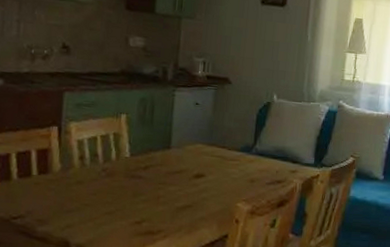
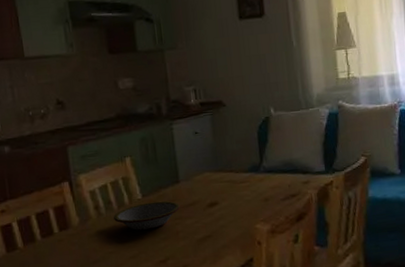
bowl: none [97,162,166,189] -> present [113,201,180,231]

